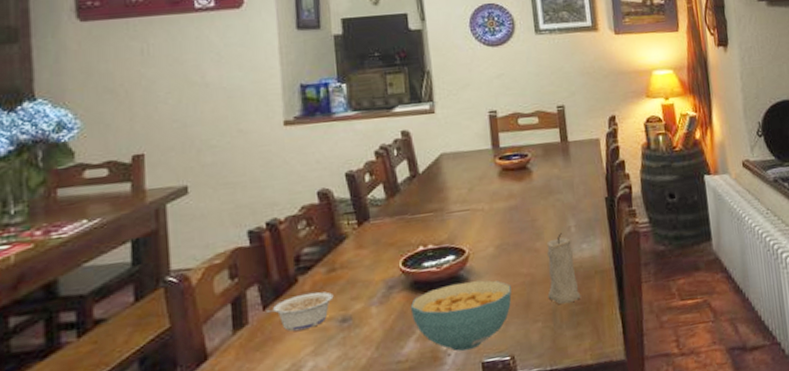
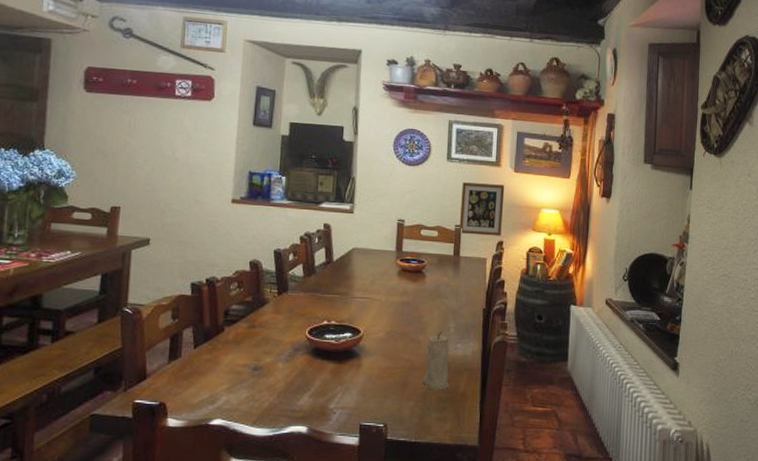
legume: present [267,291,334,332] -> none [197,341,250,370]
cereal bowl: present [410,280,512,351] -> none [309,356,393,412]
picture frame: none [557,51,612,116] -> present [458,182,505,236]

